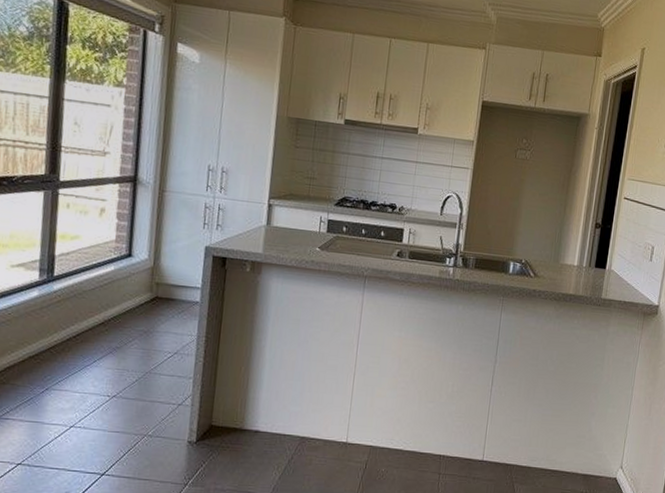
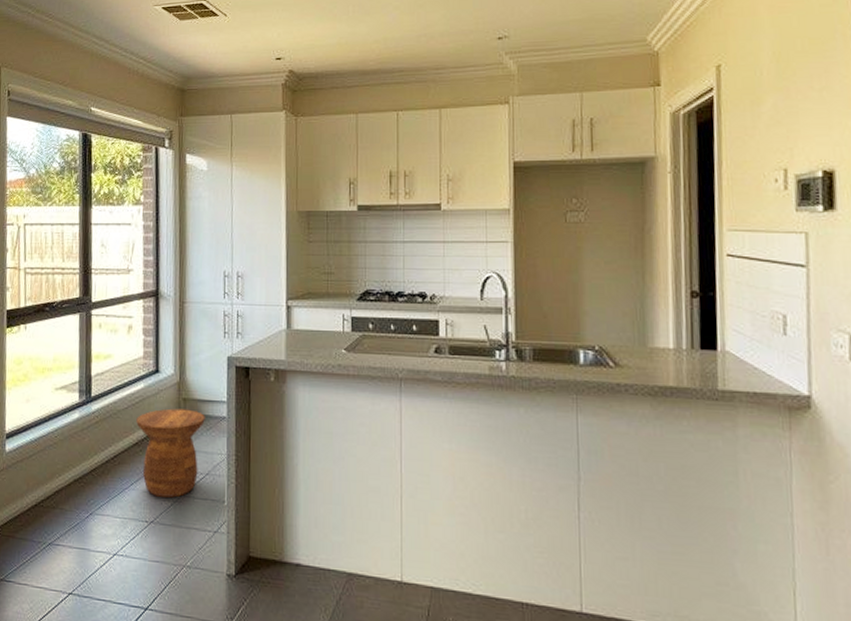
side table: none [103,291,178,374] -> present [136,408,205,498]

